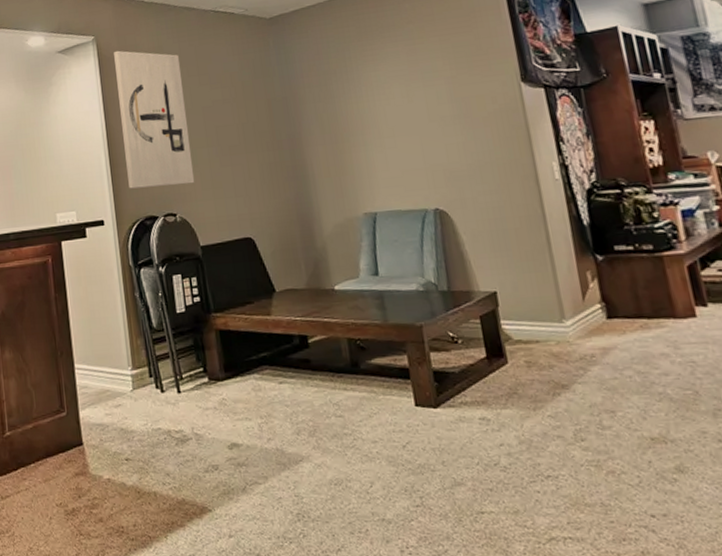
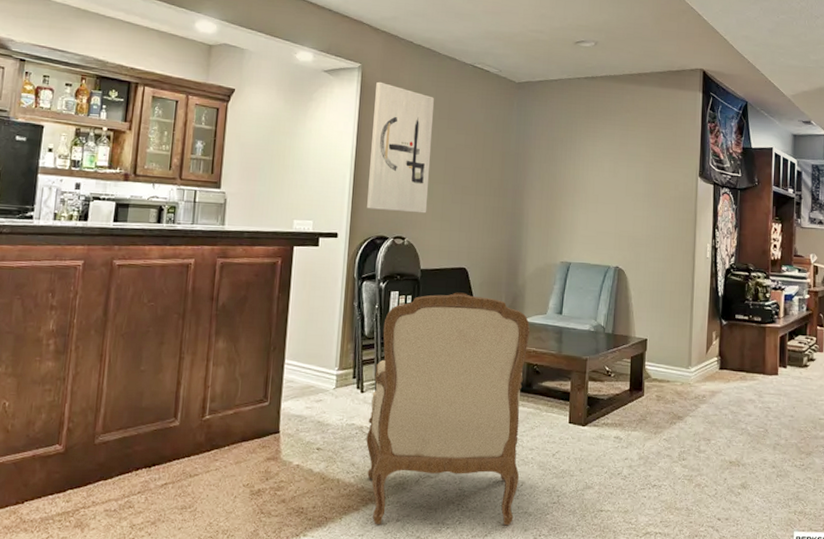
armchair: none [171,265,370,543] -> present [366,292,530,526]

